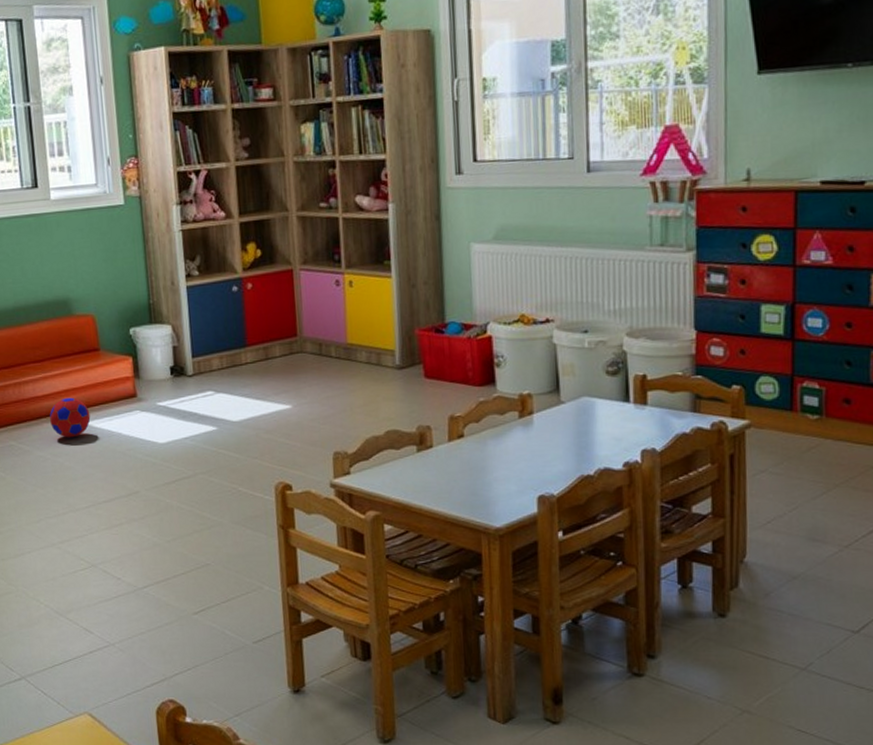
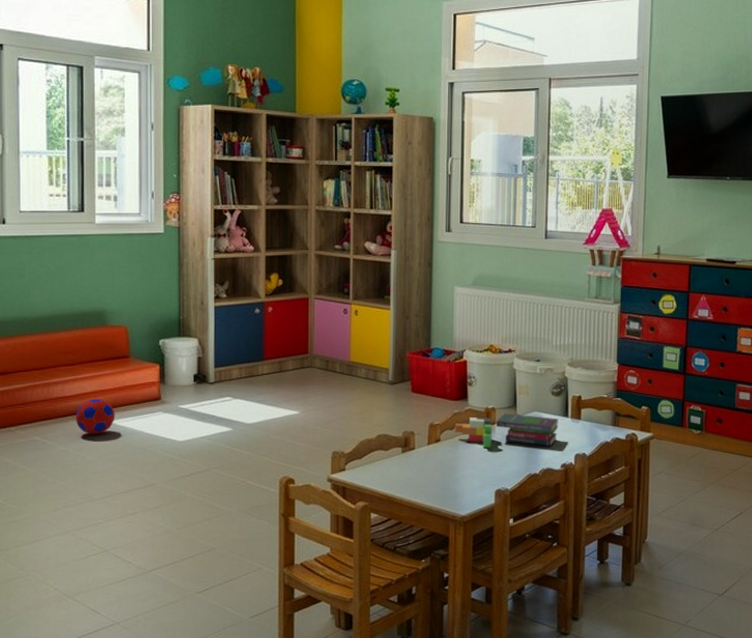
toy blocks: none [481,405,530,445] -> present [454,417,492,449]
books: none [533,399,617,441] -> present [495,413,558,447]

